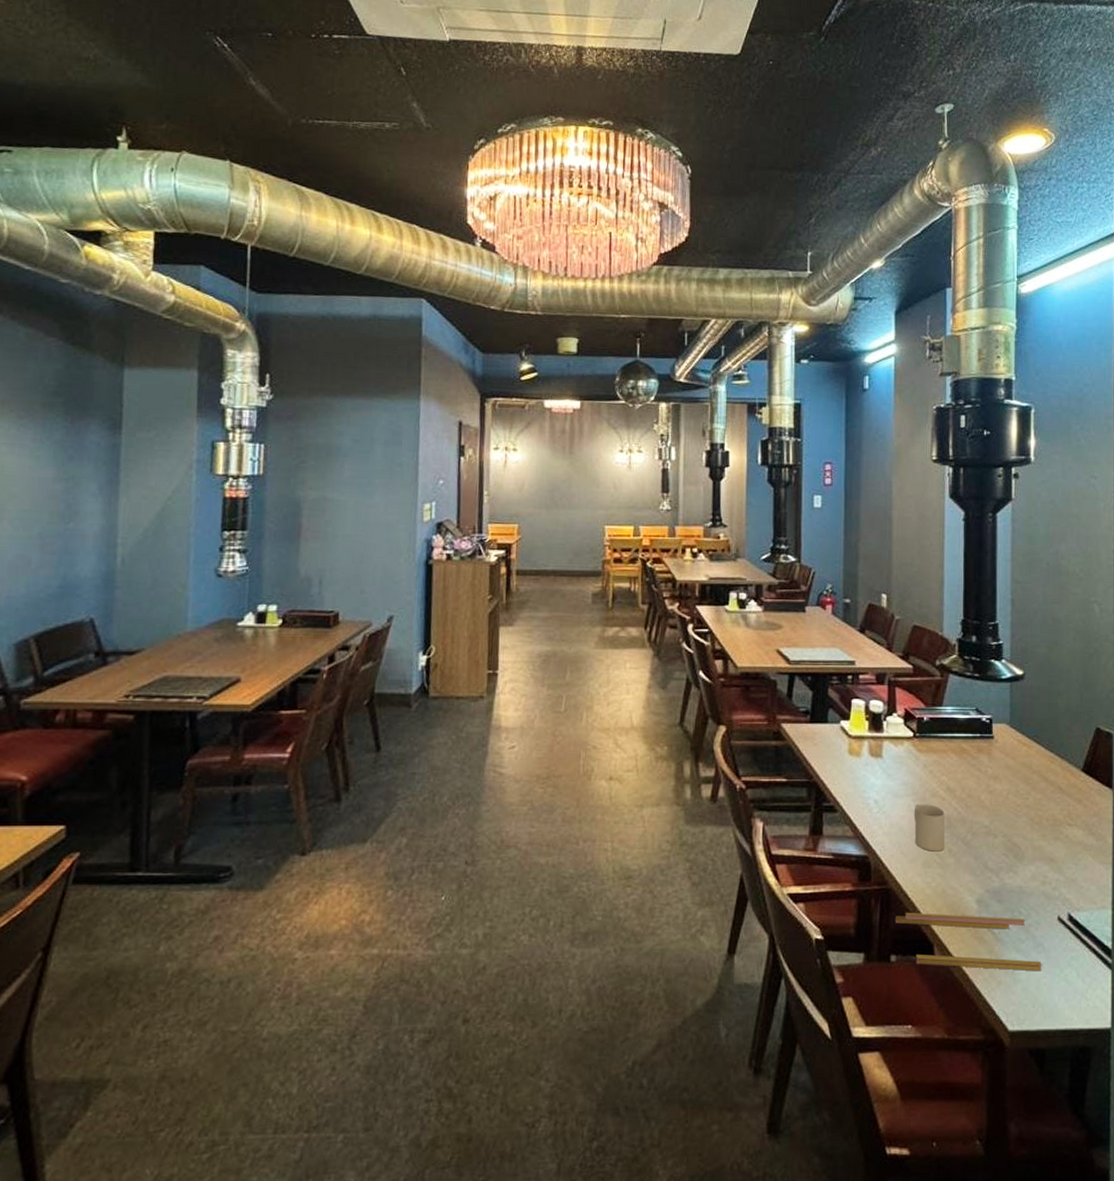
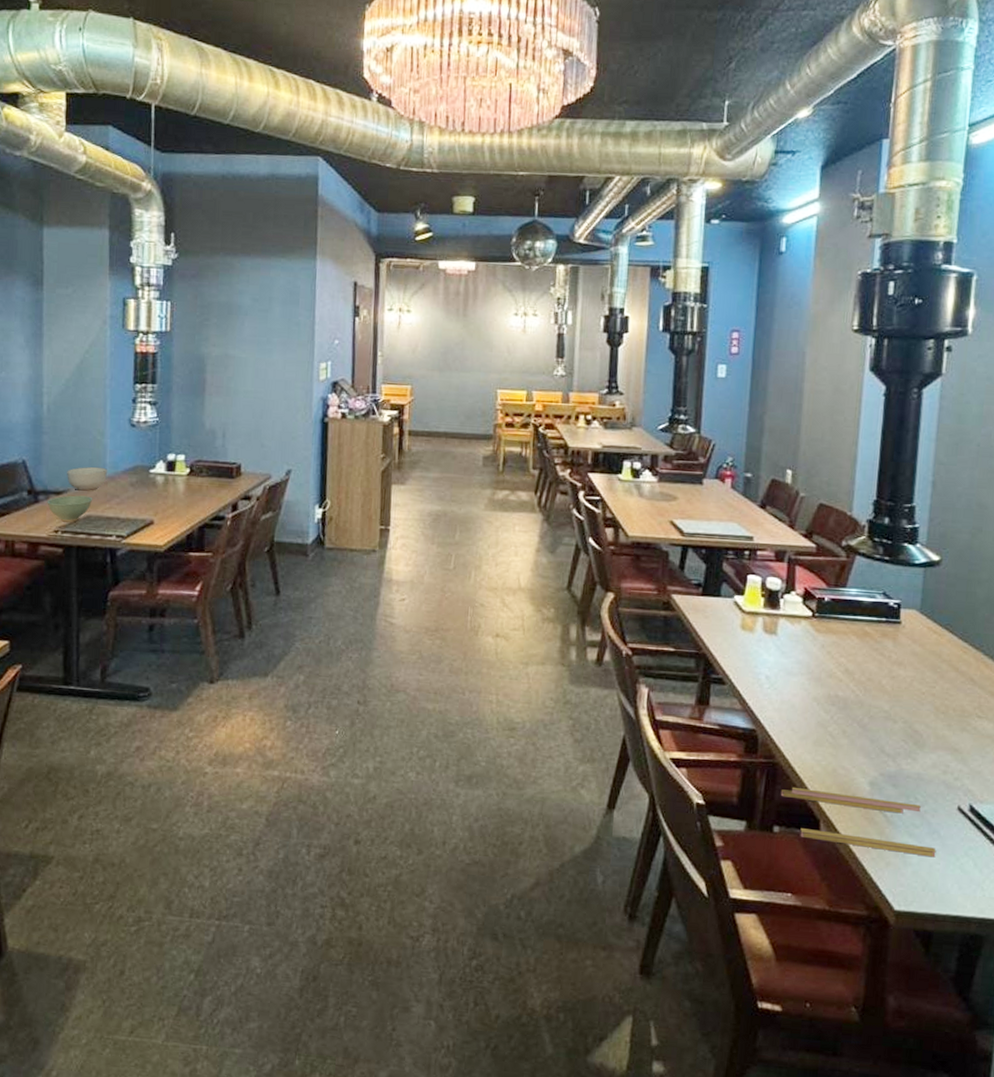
bowl: none [117,655,172,685] -> present [47,495,93,523]
bowl: none [141,622,189,649] -> present [67,466,107,491]
cup: present [913,804,945,852] -> none [806,683,841,732]

